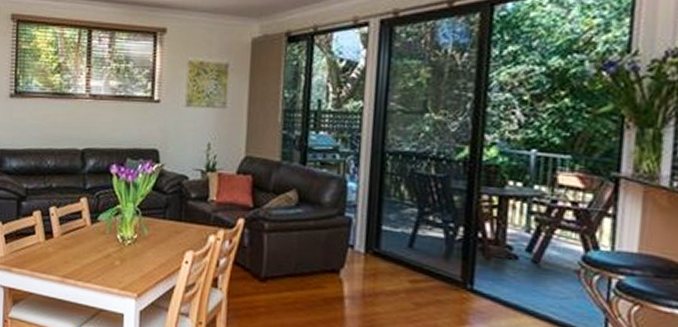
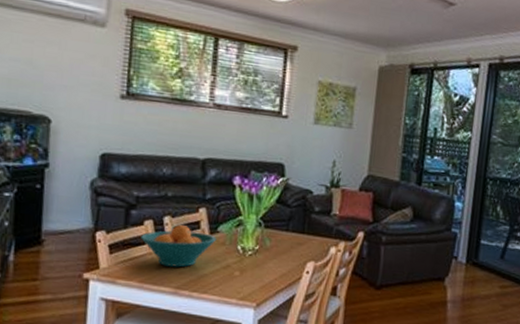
fruit bowl: none [31,214,97,257] -> present [141,224,217,268]

